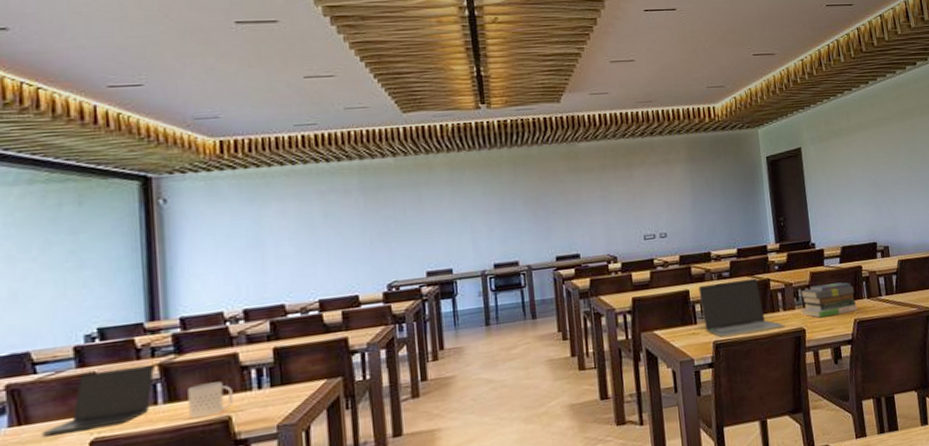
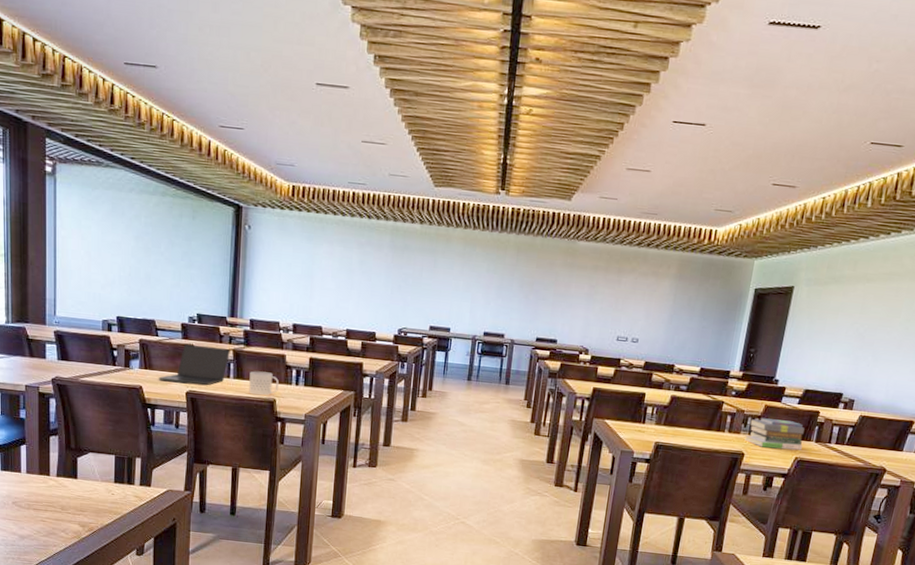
laptop: present [698,278,784,338] -> none [651,392,725,447]

